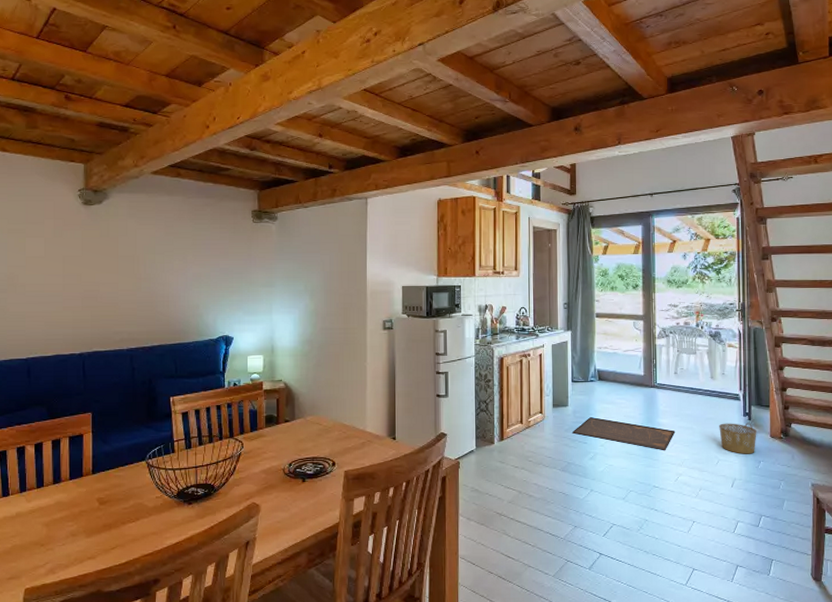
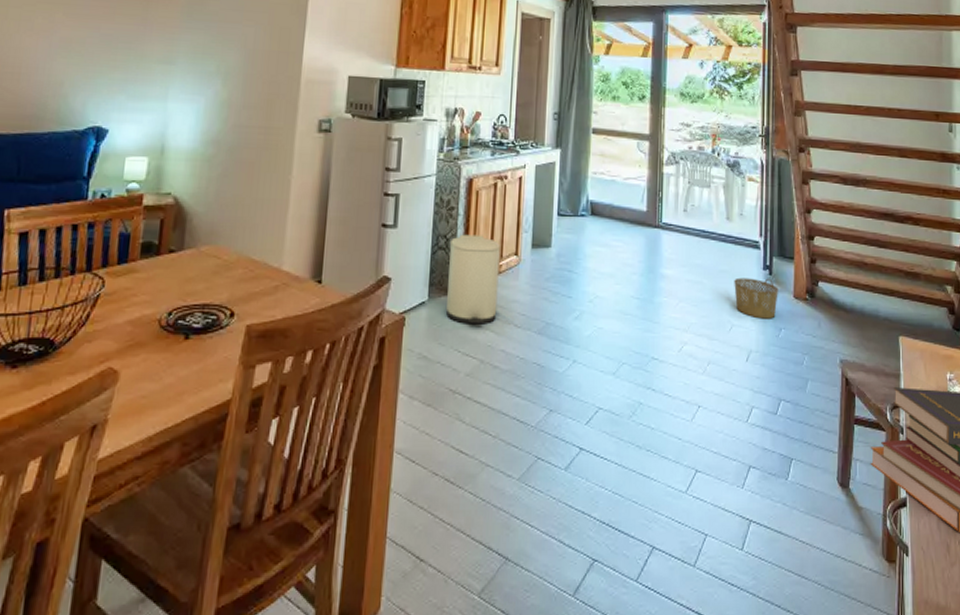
pedal bin: none [490,399,529,466] -> present [446,234,500,325]
doormat: present [572,417,675,451] -> none [554,263,681,312]

